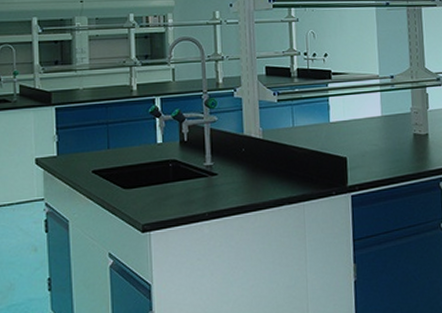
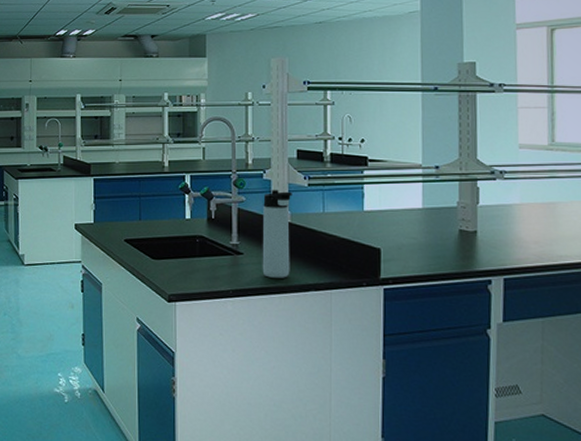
thermos bottle: none [235,108,264,196] -> present [262,190,292,278]

